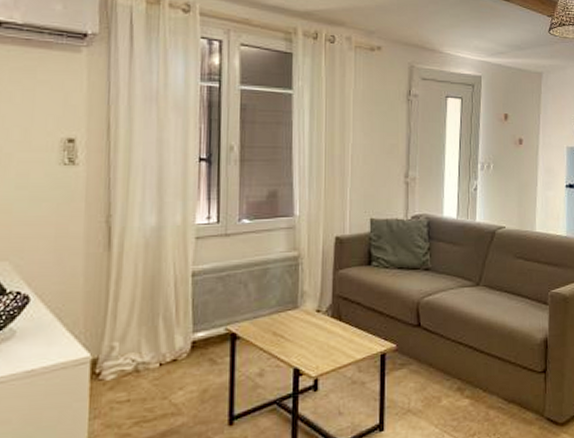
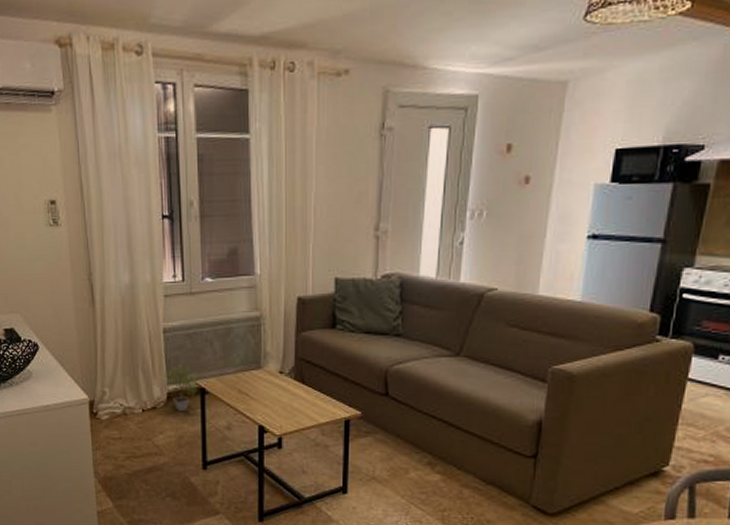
potted plant: none [186,308,234,362] -> present [162,364,203,412]

